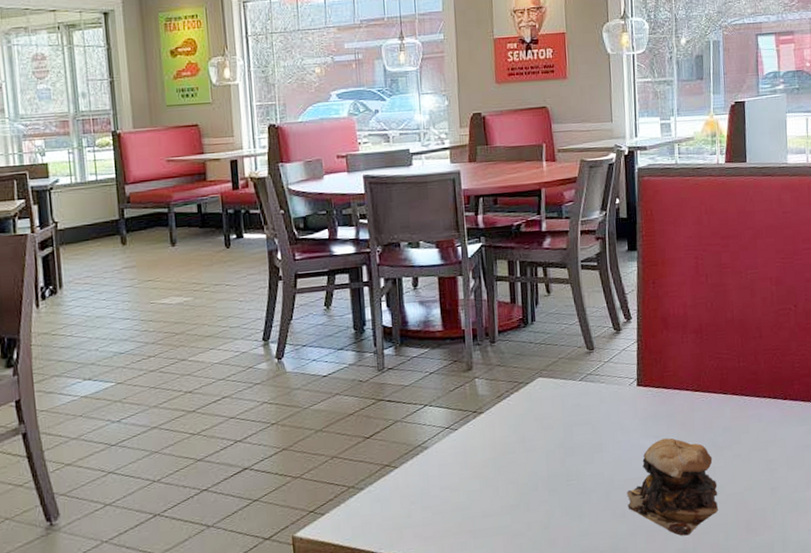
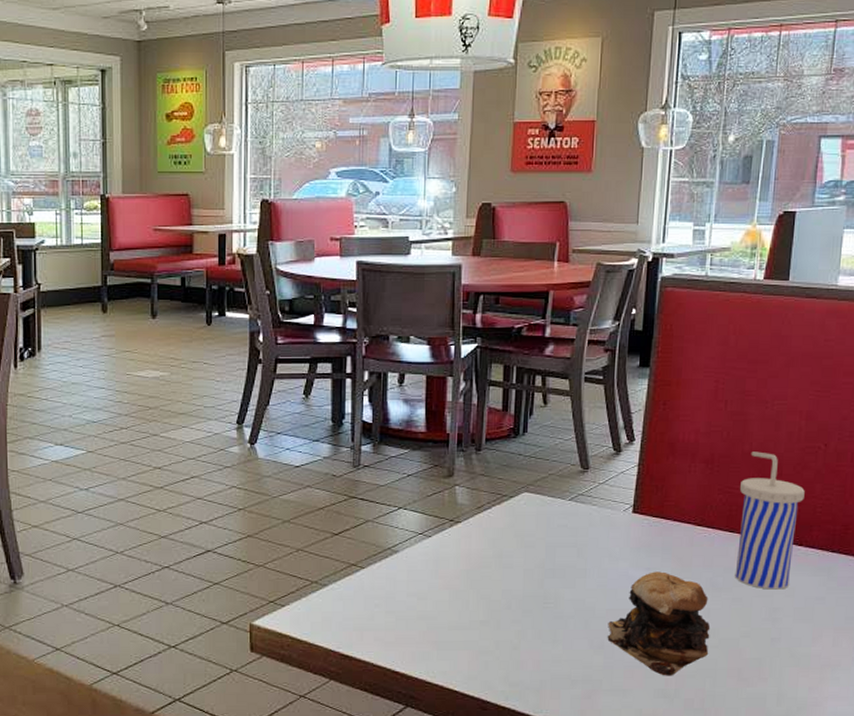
beverage cup: none [727,317,783,444] -> present [735,451,805,590]

